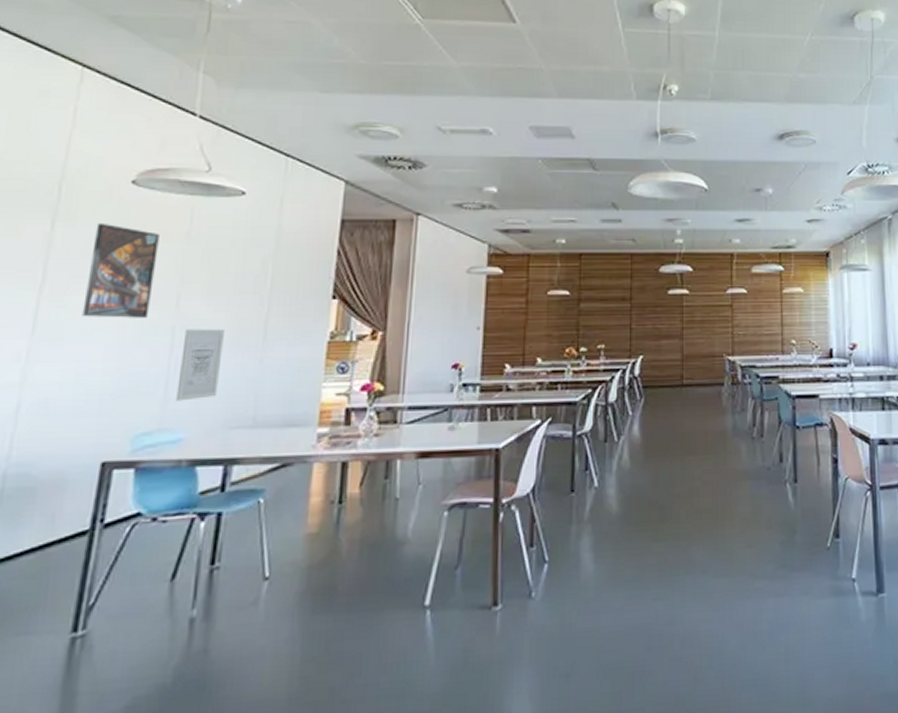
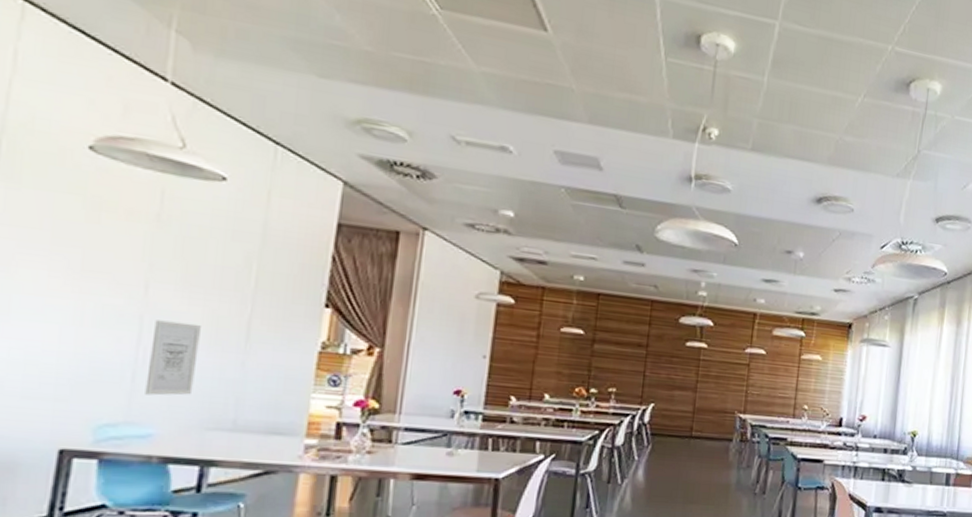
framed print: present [82,222,160,318] -> none [31,188,124,302]

